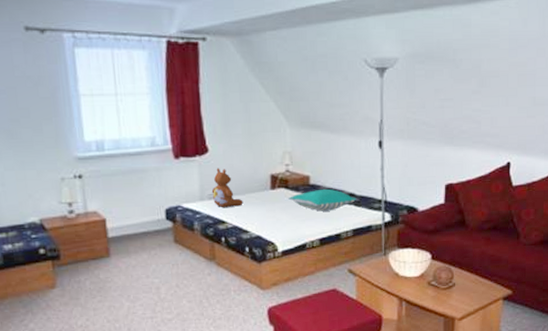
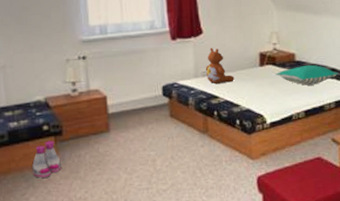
boots: none [29,264,60,304] -> present [31,140,61,178]

